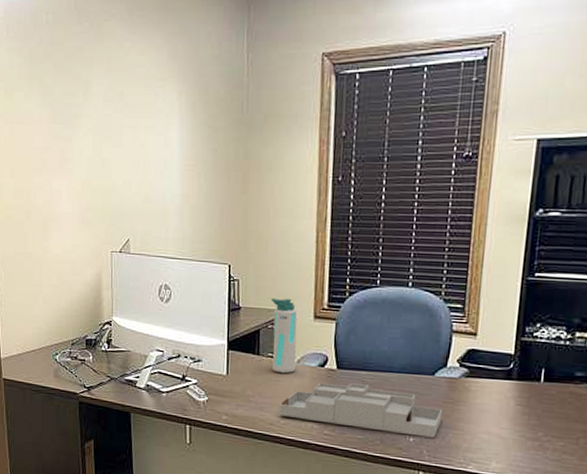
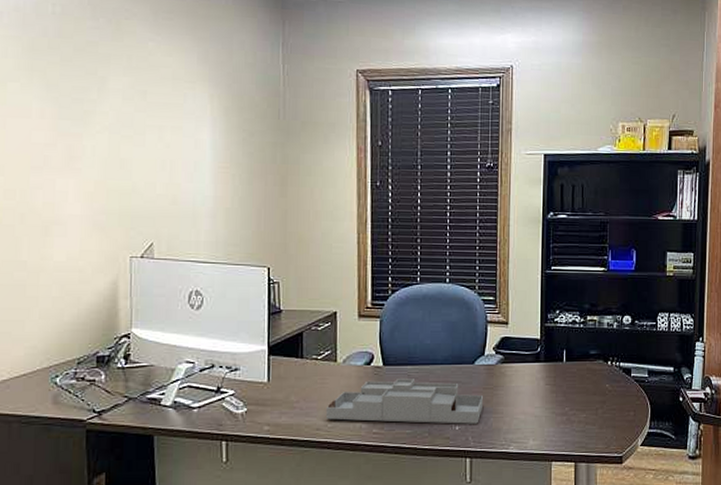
water bottle: present [271,298,298,374] -> none [314,299,342,375]

